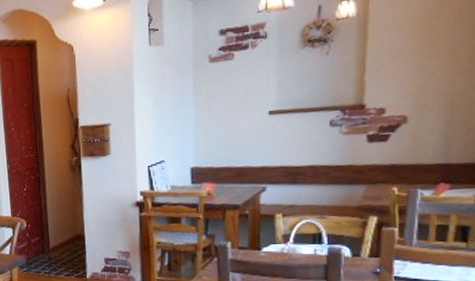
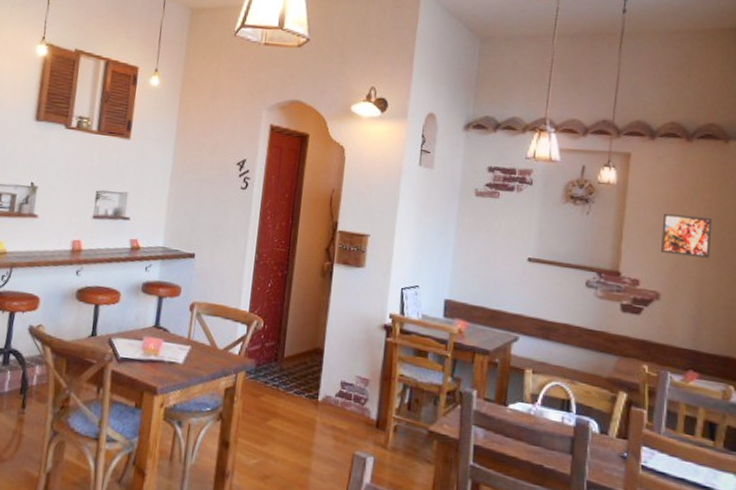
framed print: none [406,28,463,76] -> present [660,213,712,259]

